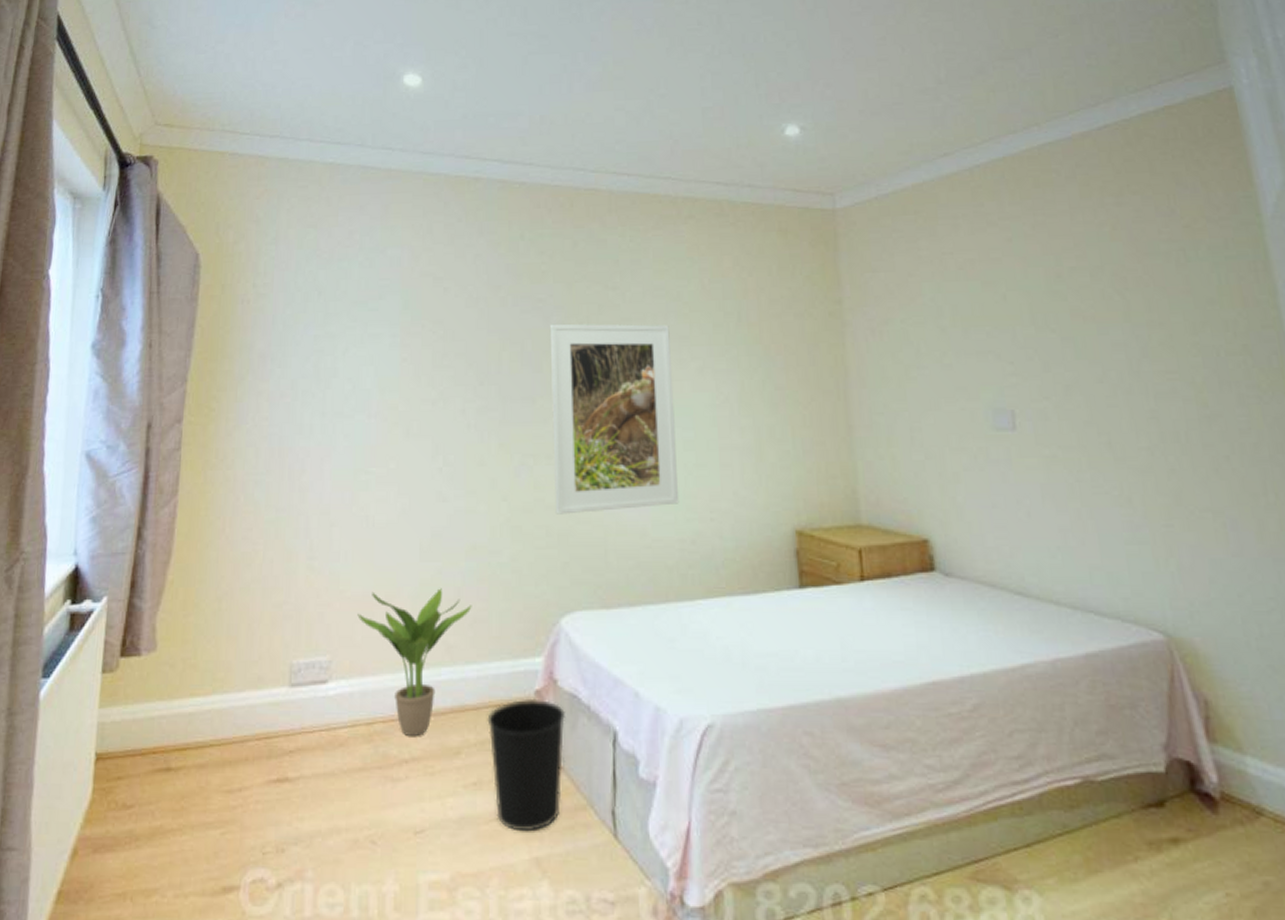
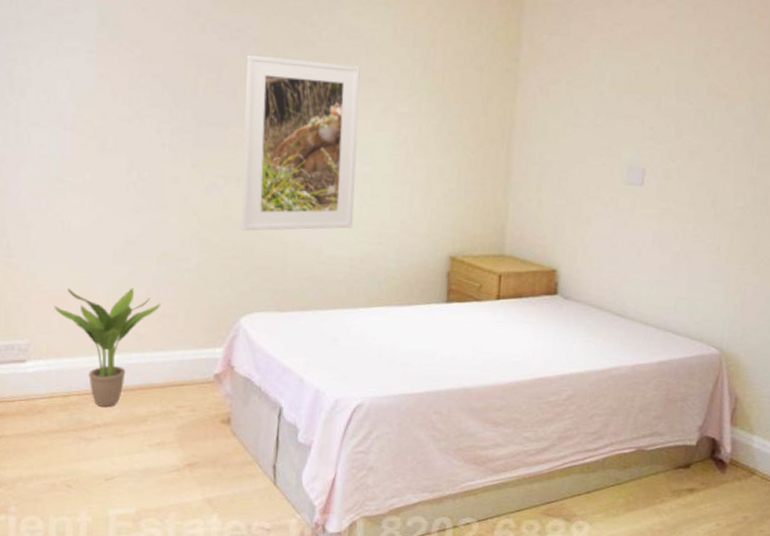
wastebasket: present [487,698,566,832] -> none [171,380,240,480]

